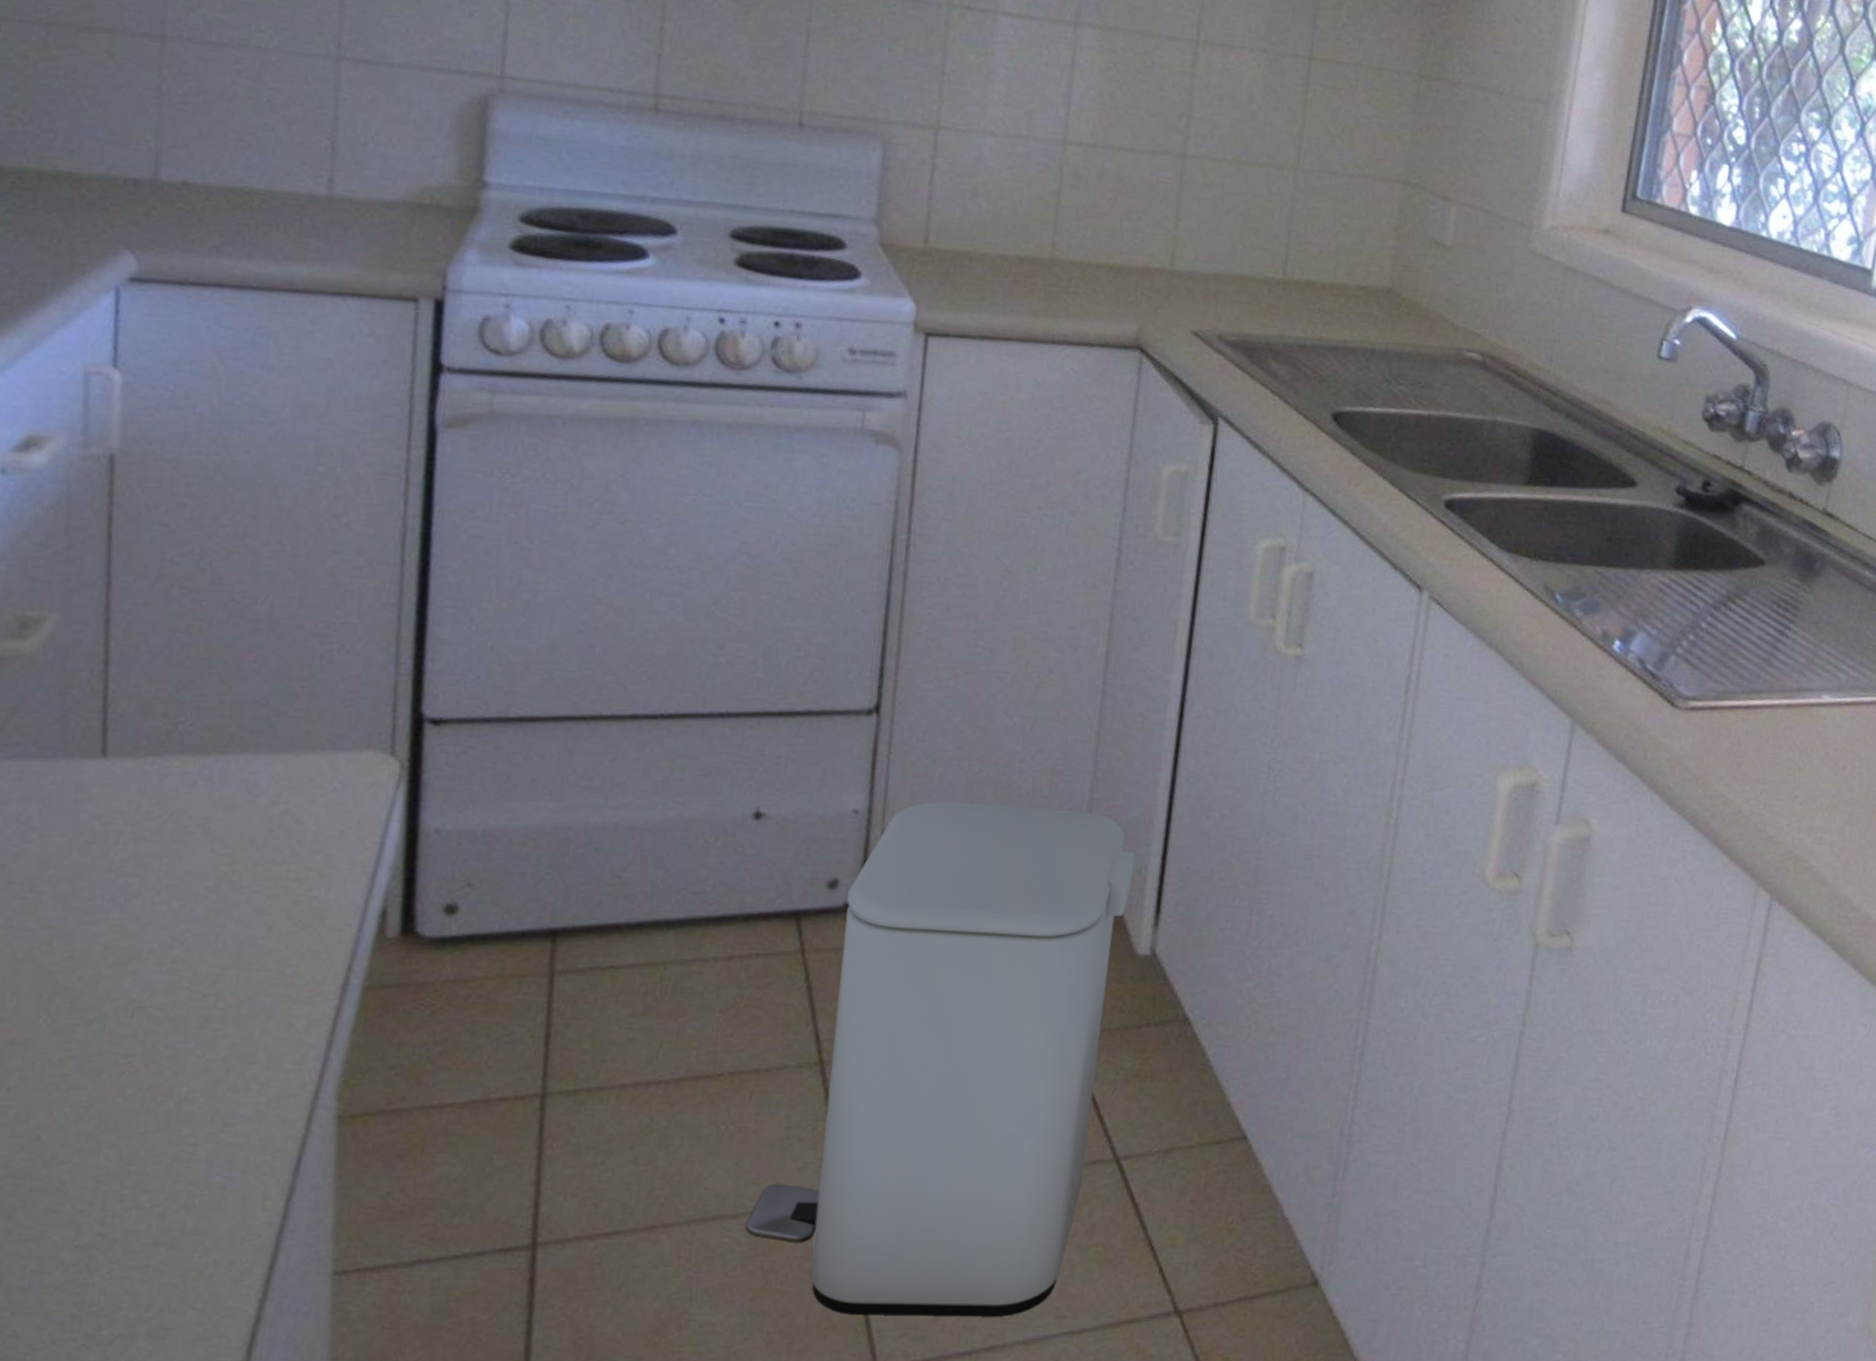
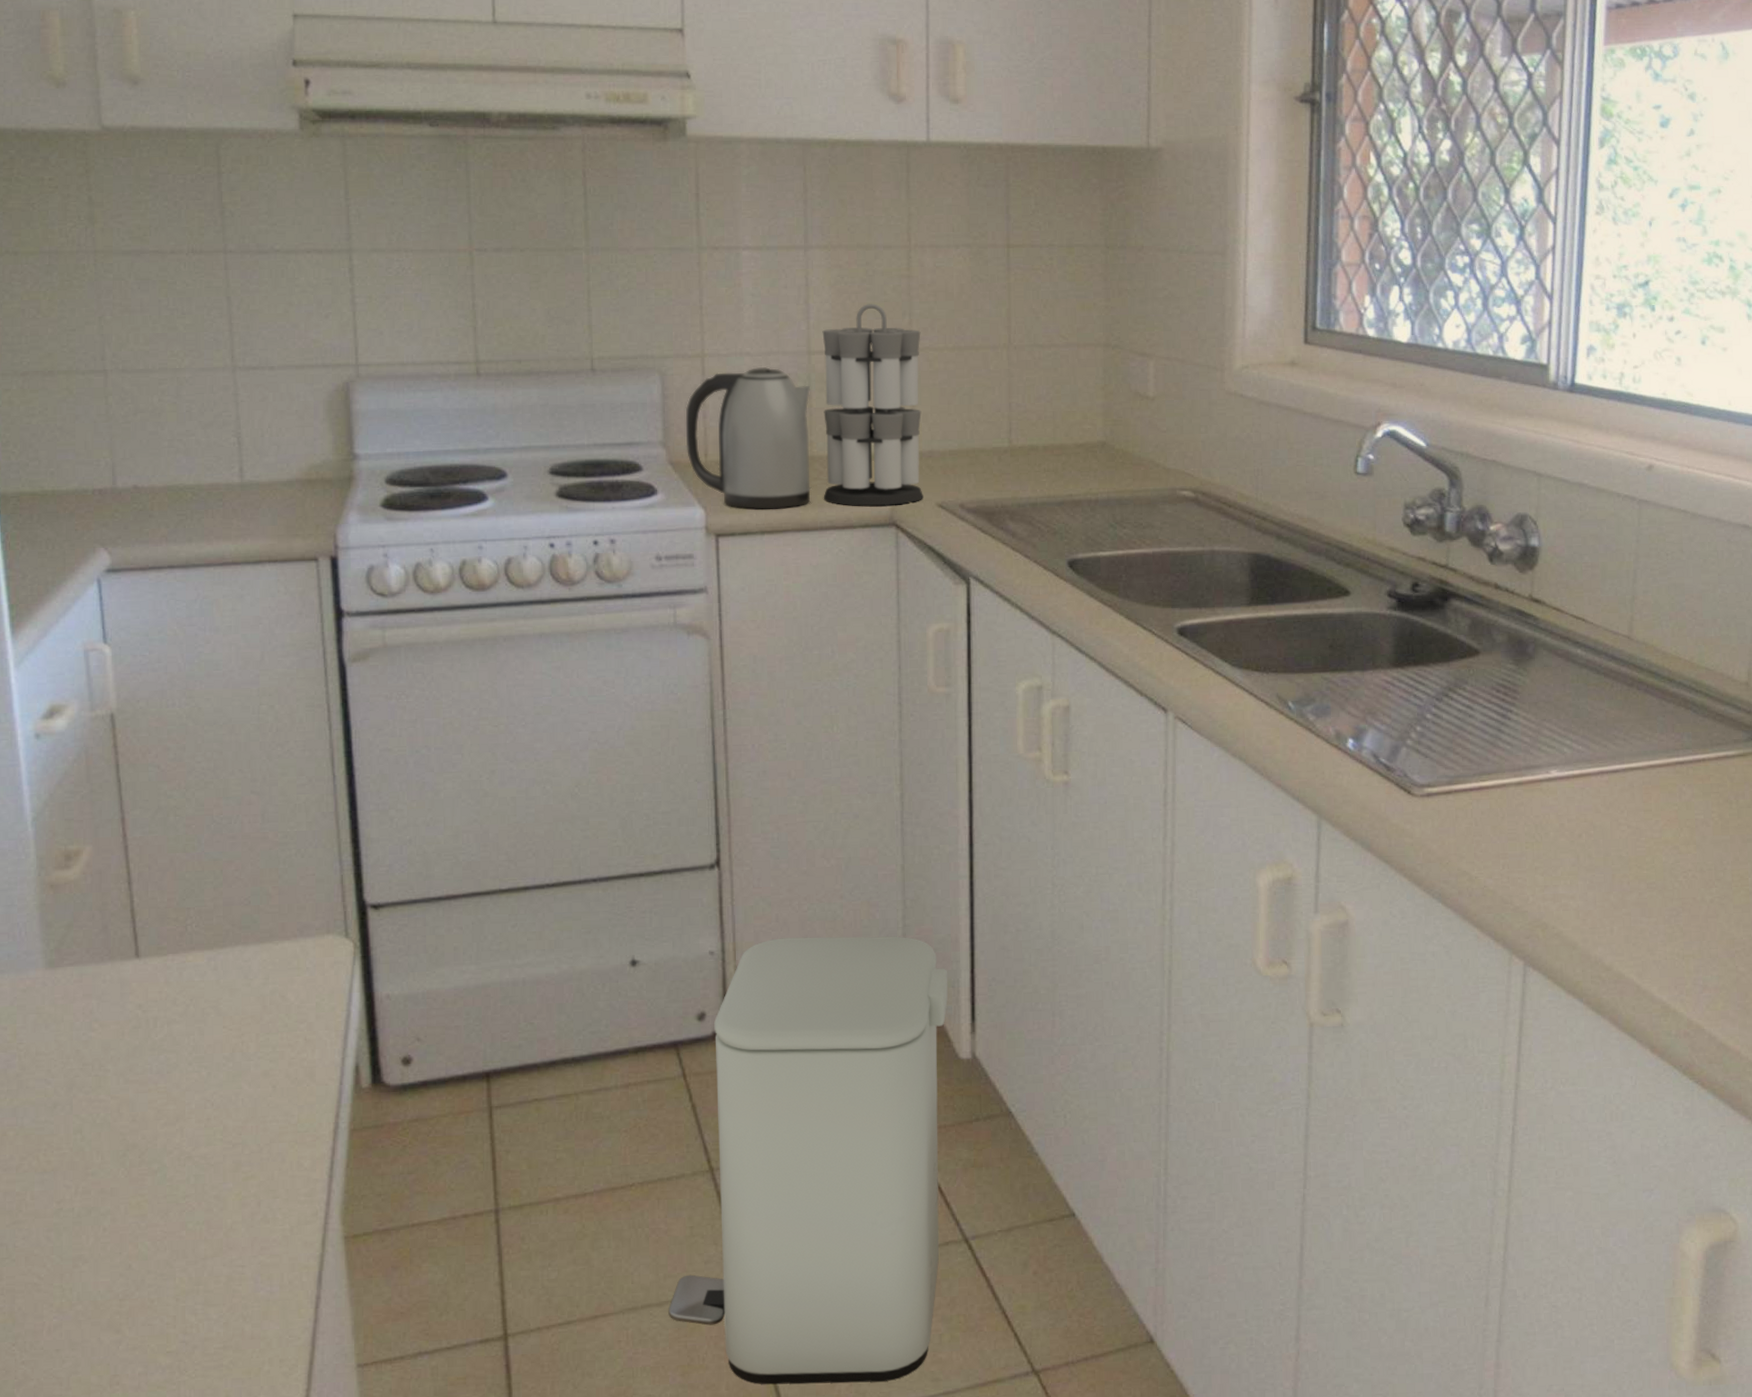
kettle: none [902,149,1061,314] -> present [685,366,812,509]
spice rack: none [1059,97,1198,327] -> present [822,303,923,506]

